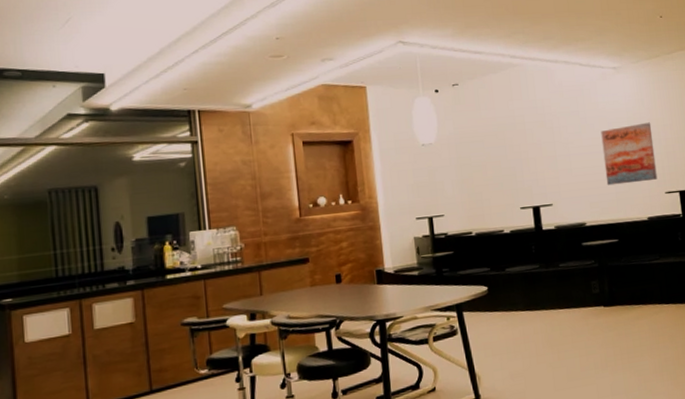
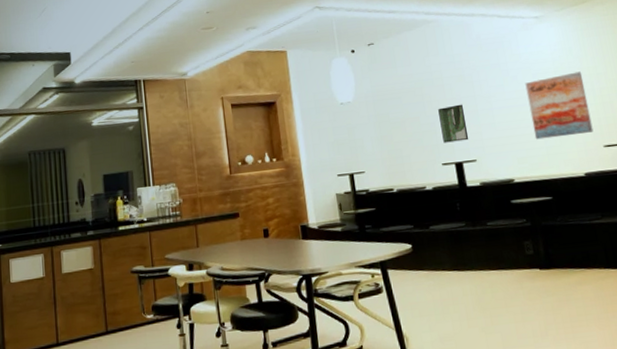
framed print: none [519,149,547,188] -> present [438,104,469,143]

